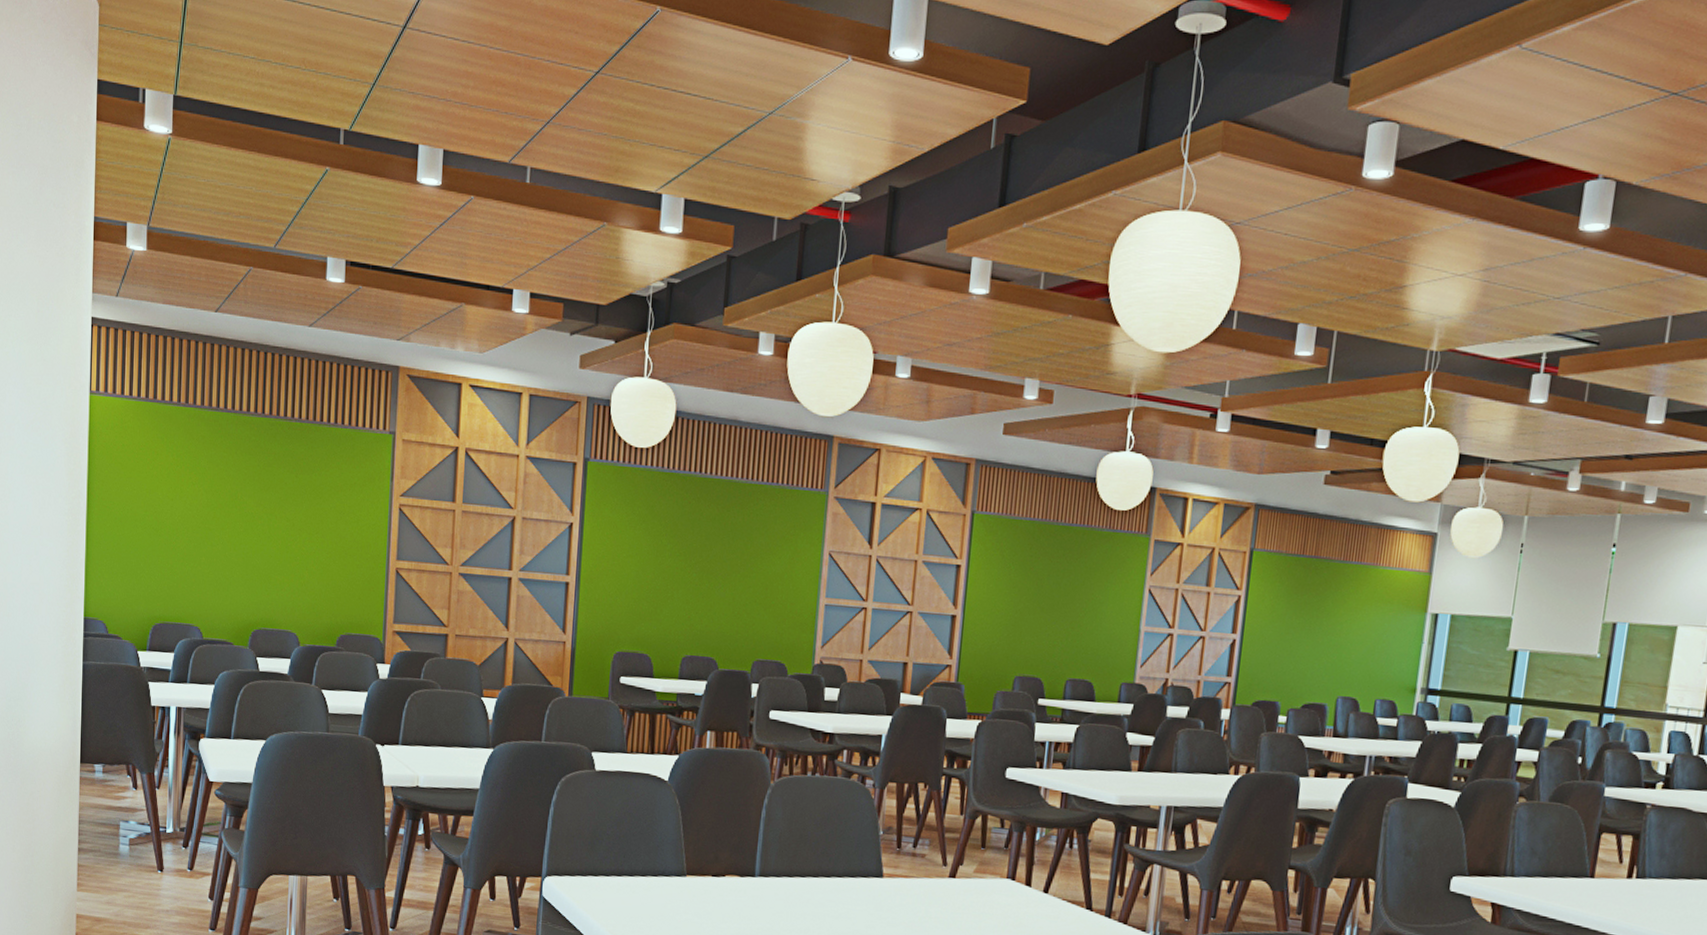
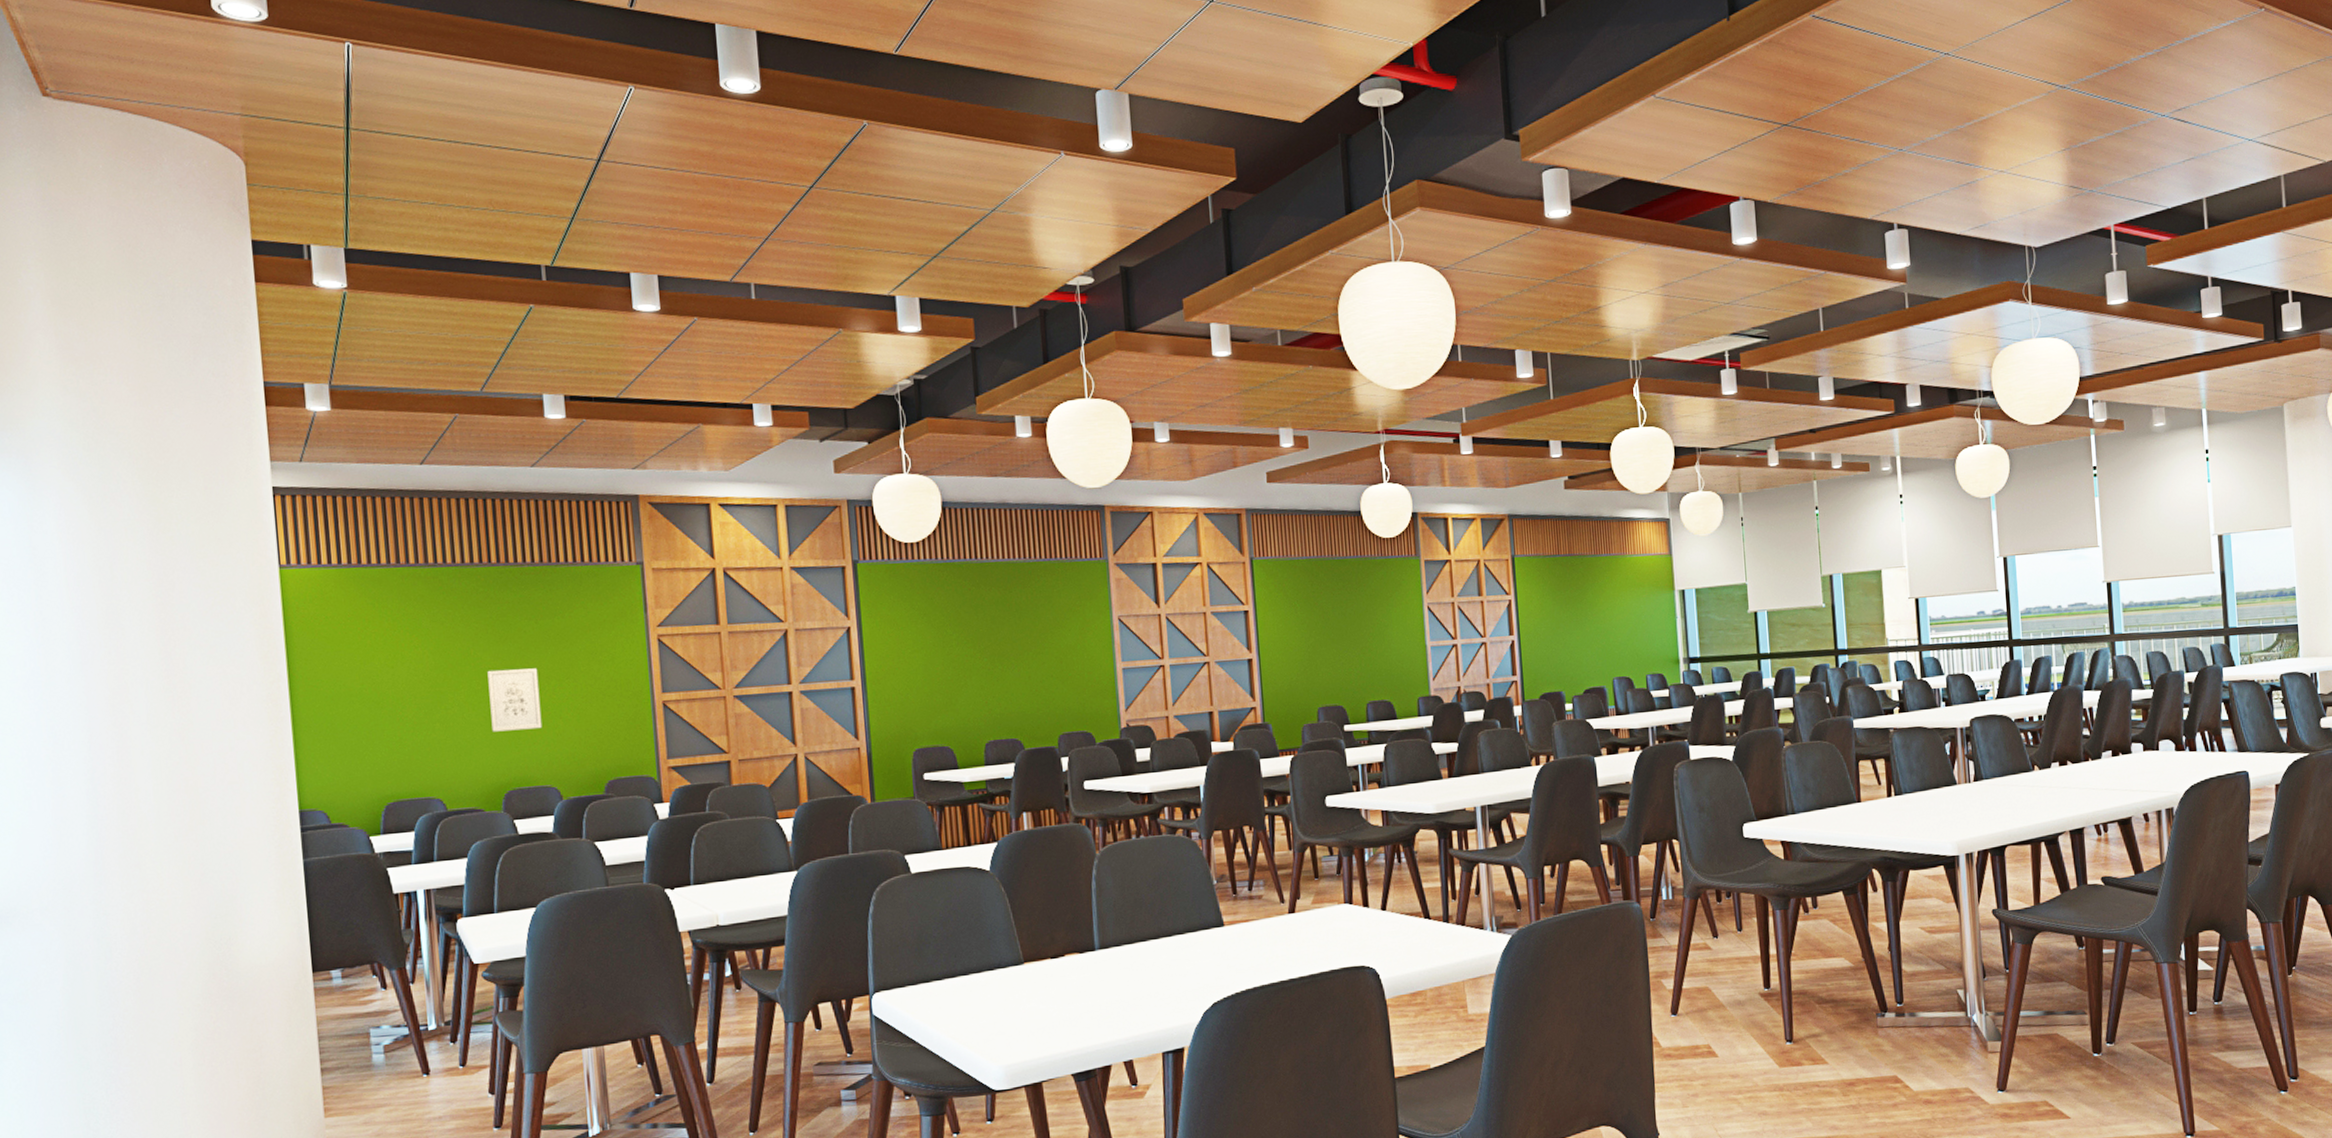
wall art: none [248,515,293,577] -> present [487,668,542,732]

